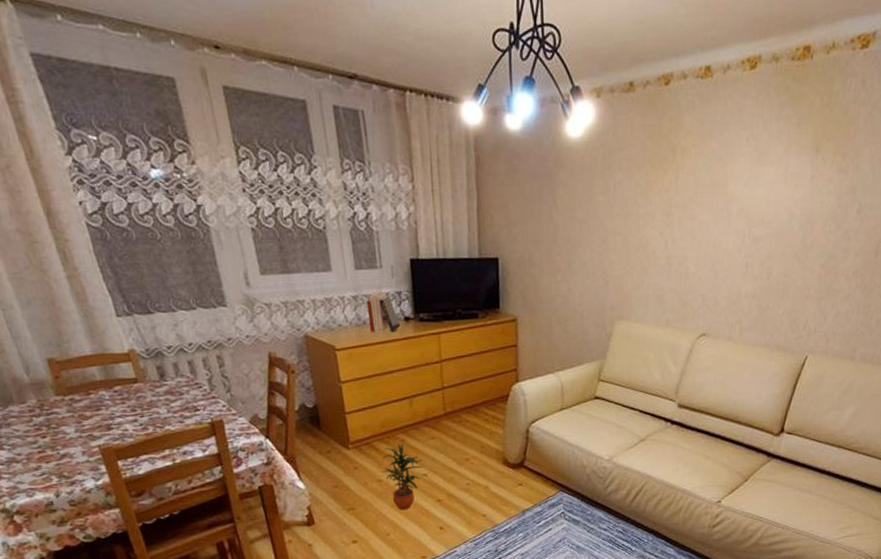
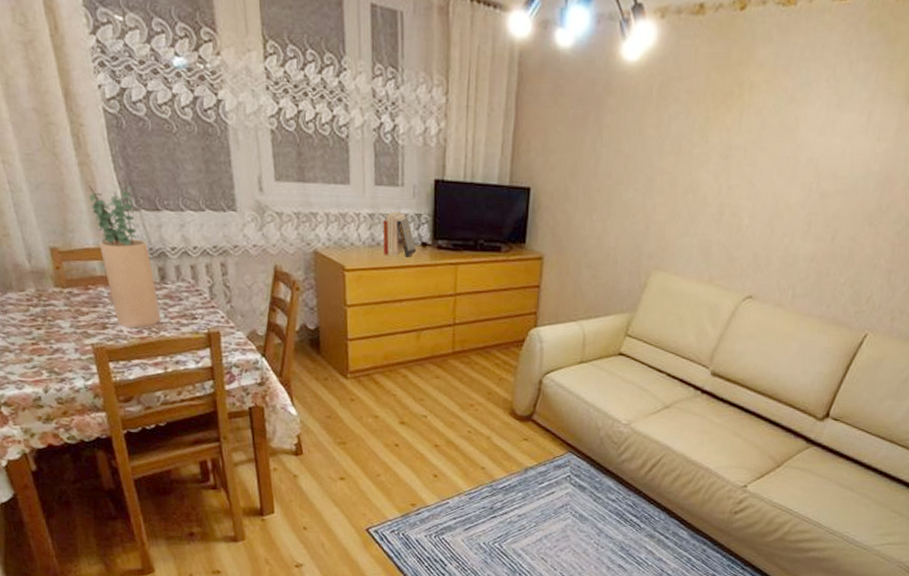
vase: none [79,287,165,427] -> present [88,179,161,329]
potted plant: present [382,443,424,510] -> none [379,378,424,451]

